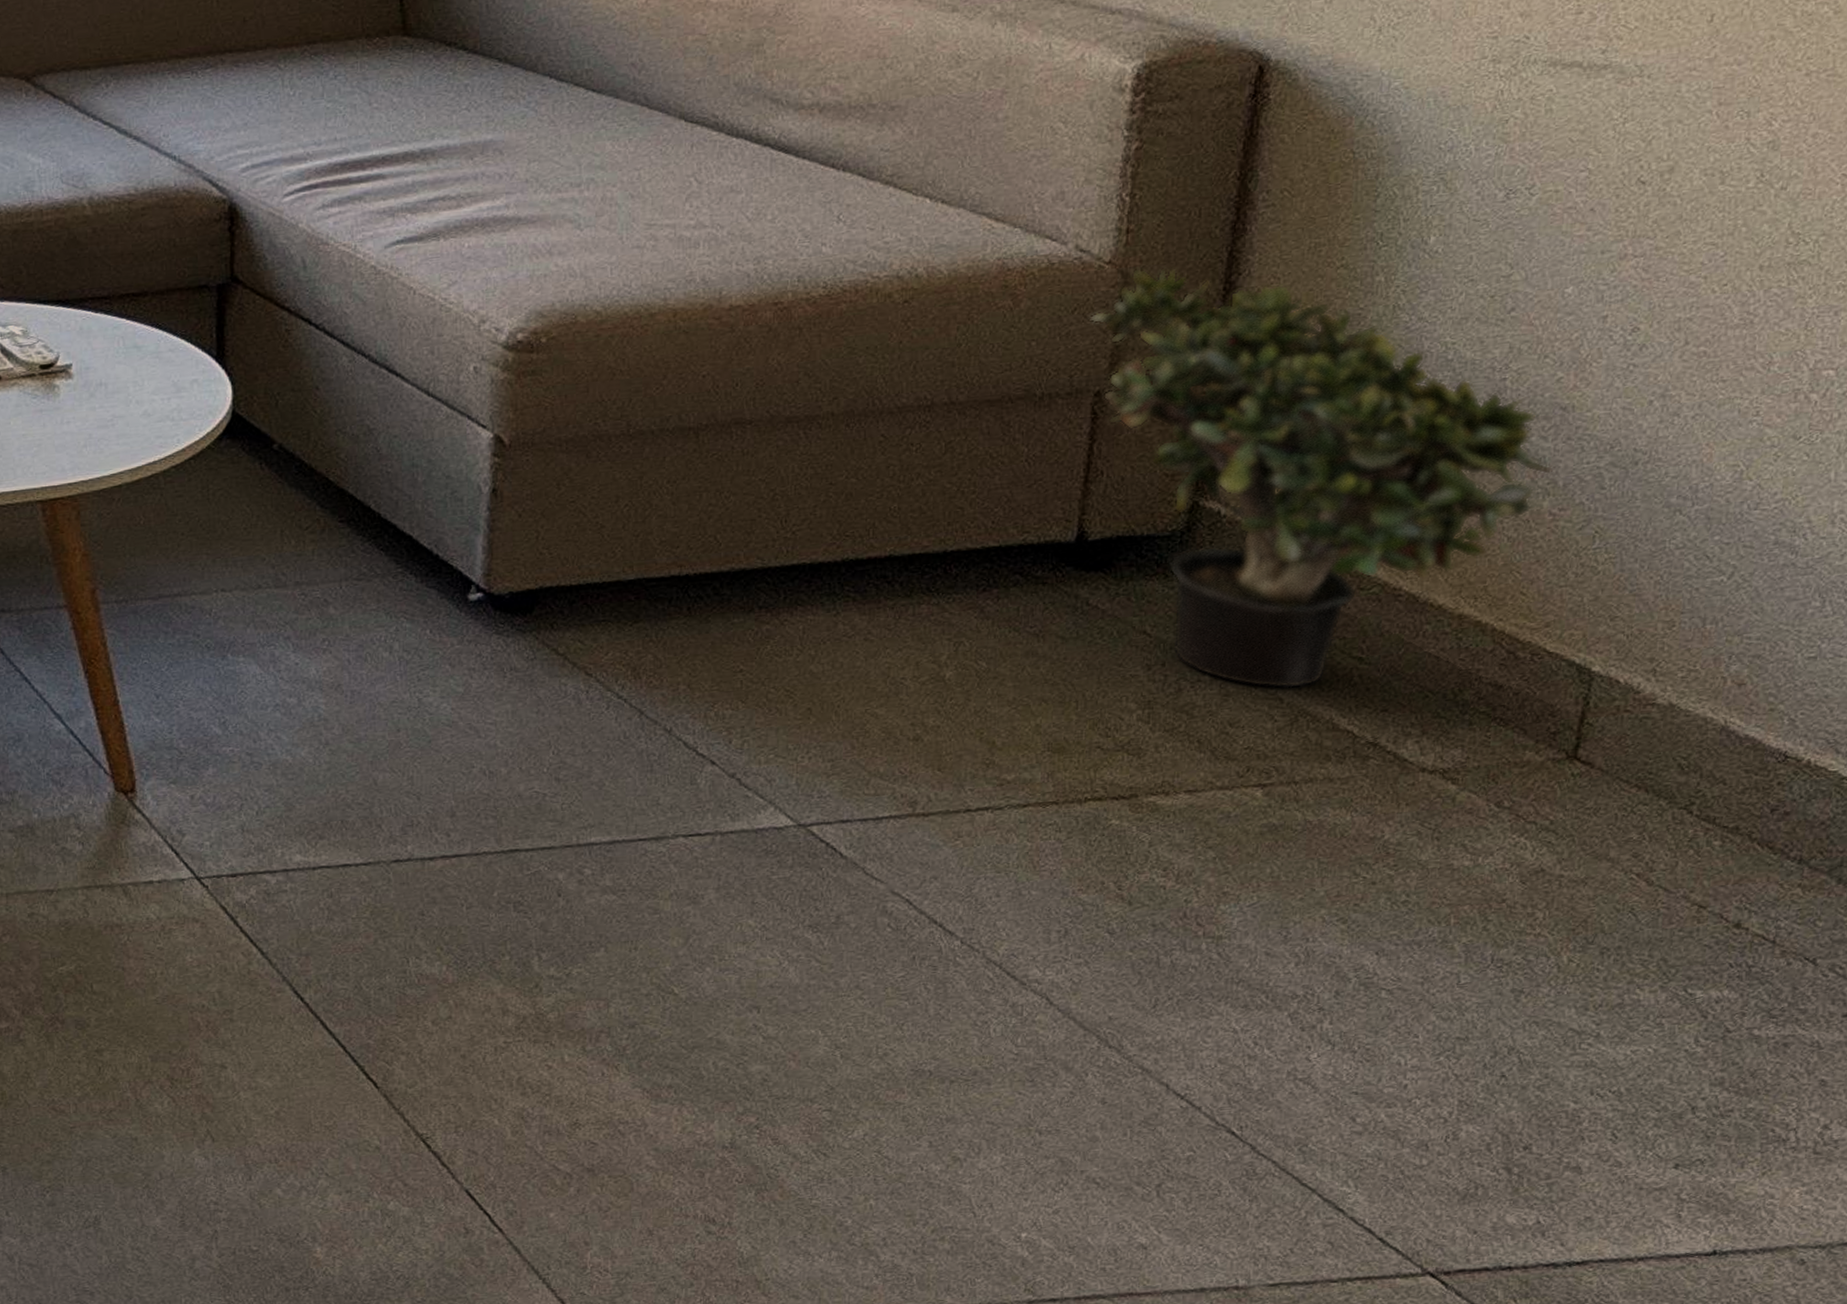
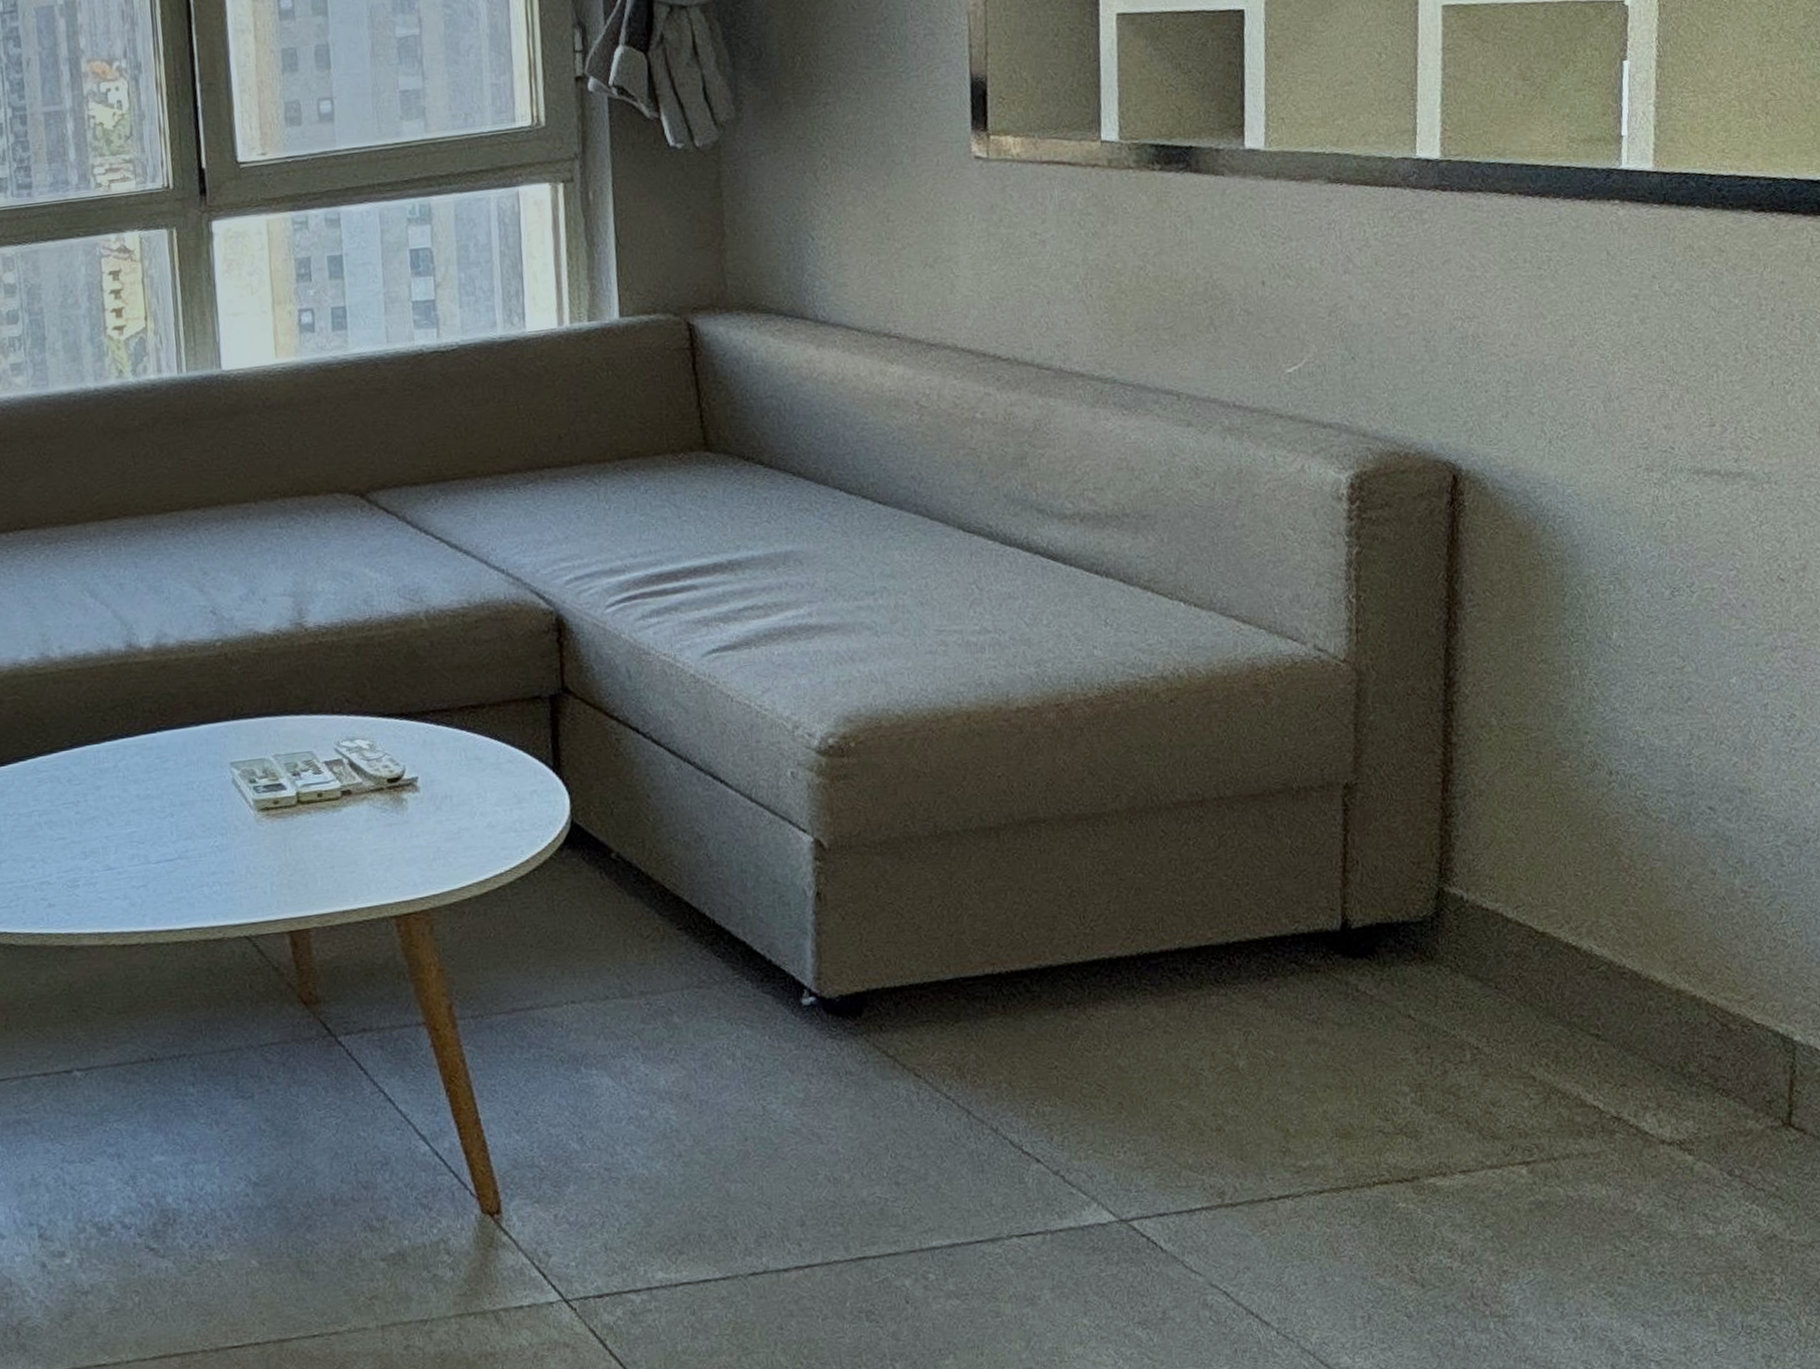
potted plant: present [1089,267,1554,689] -> none [1332,665,1740,1068]

